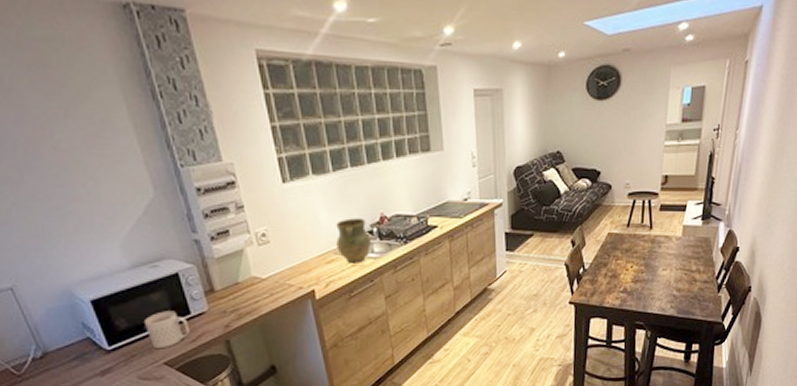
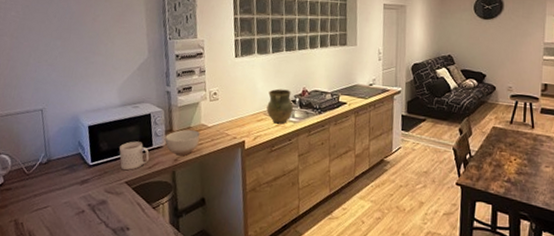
bowl: none [206,285,254,321] -> present [165,129,200,156]

